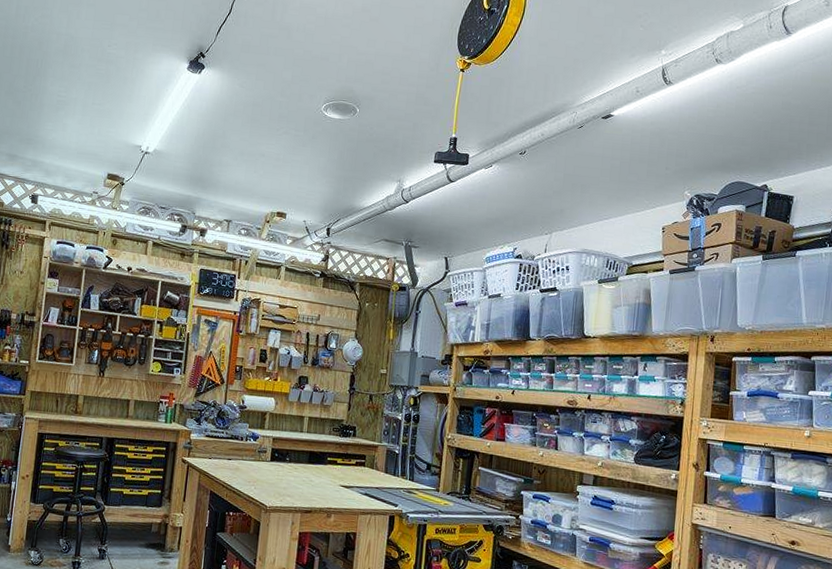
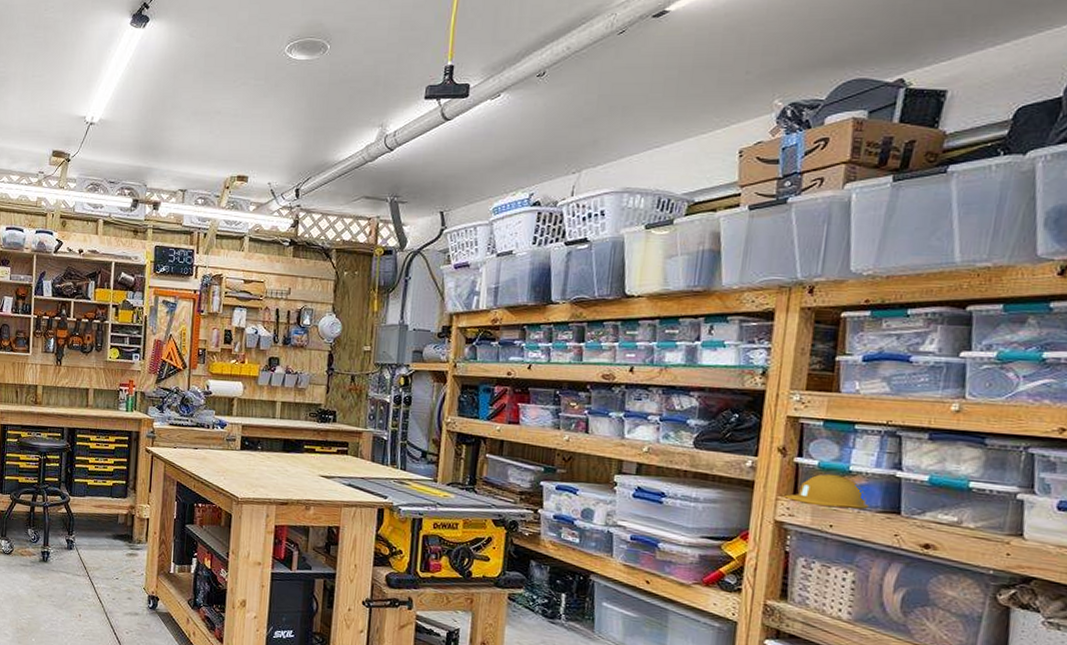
hard hat: none [698,485,755,514] -> present [784,473,869,509]

